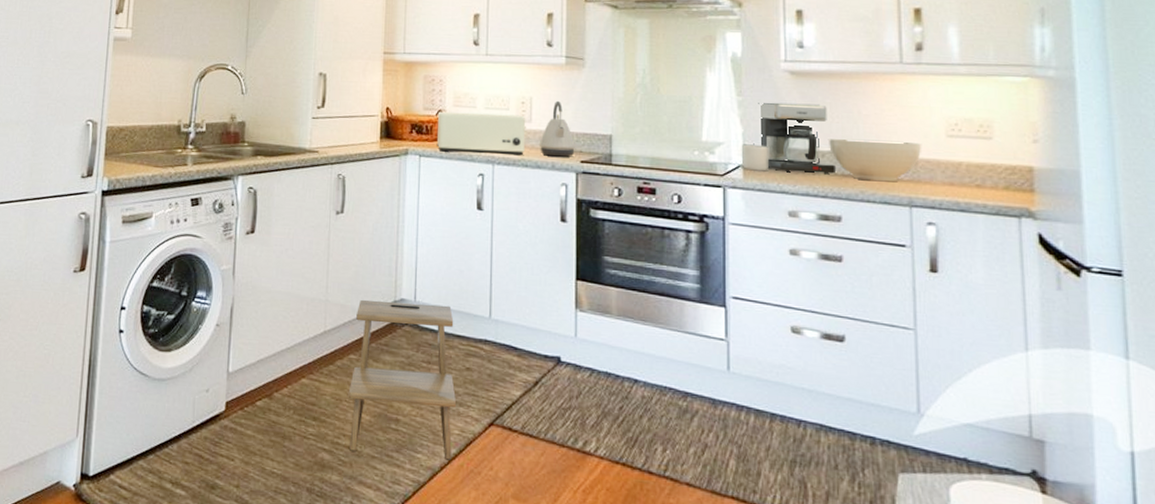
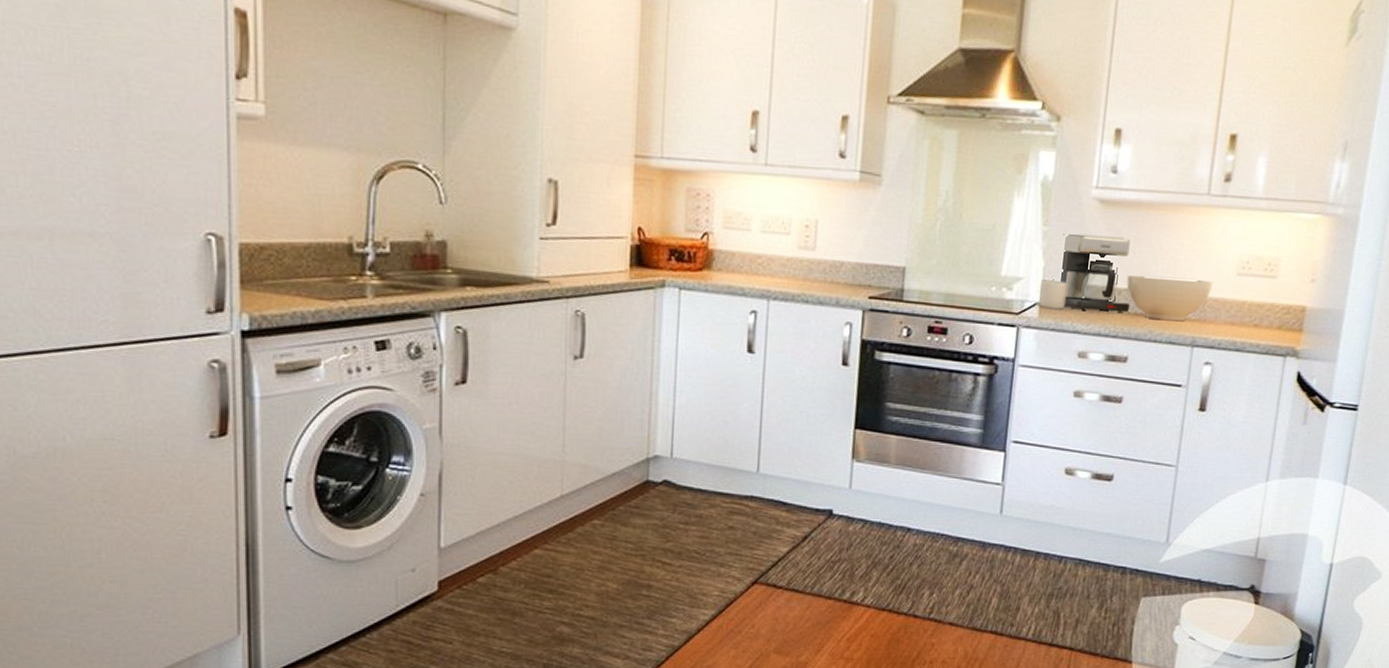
step stool: present [348,300,456,460] -> none [591,458,717,622]
toaster: present [436,111,526,156] -> none [700,234,810,290]
kettle: present [539,100,576,157] -> none [822,224,865,292]

